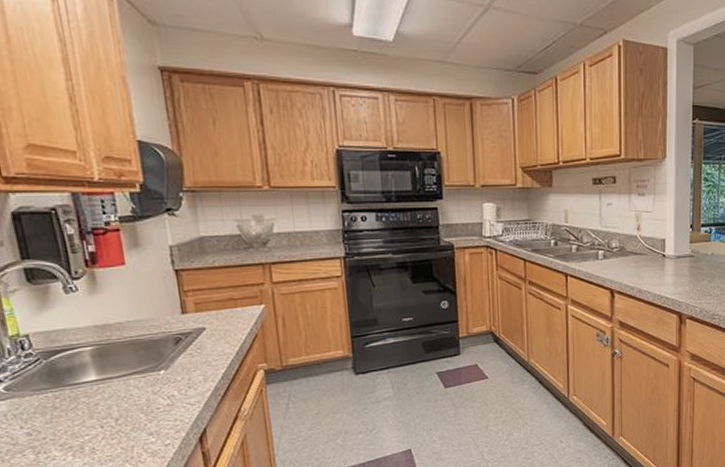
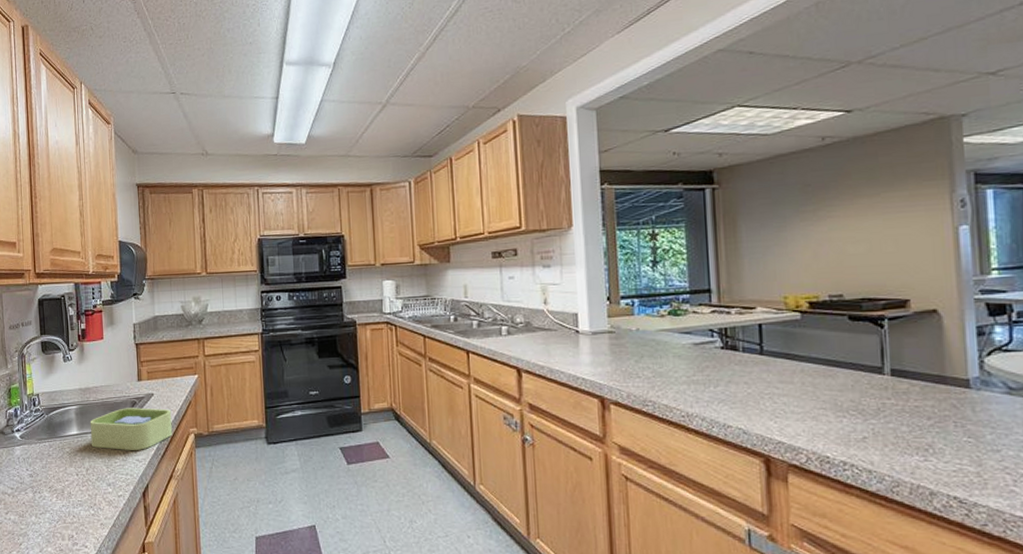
soap dish: none [114,344,235,395] -> present [90,408,173,450]

